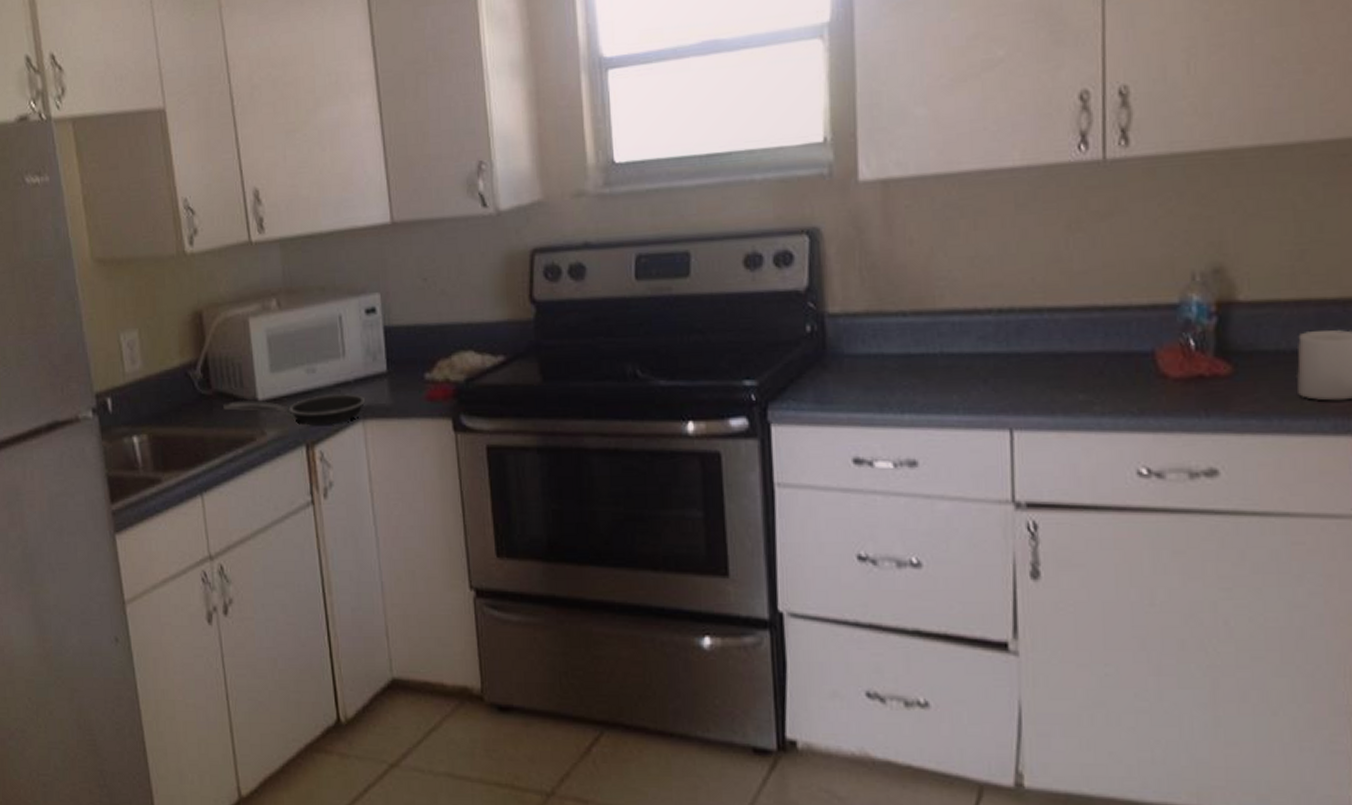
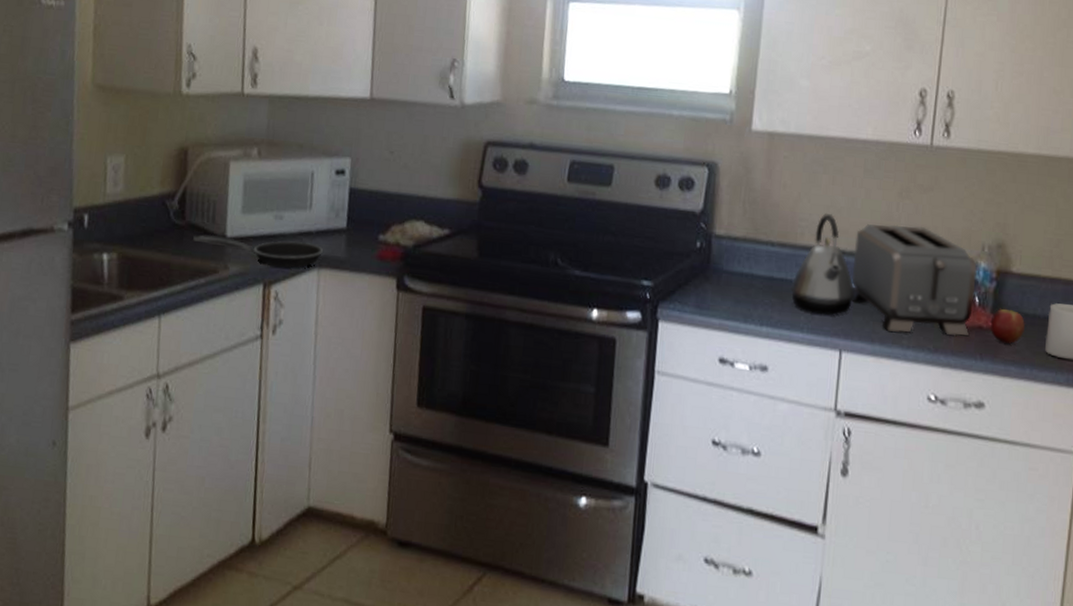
kettle: none [935,266,1023,389] -> present [790,214,855,315]
toaster: none [1013,263,1189,398] -> present [851,224,977,337]
fruit: none [1214,348,1265,392] -> present [990,308,1025,344]

